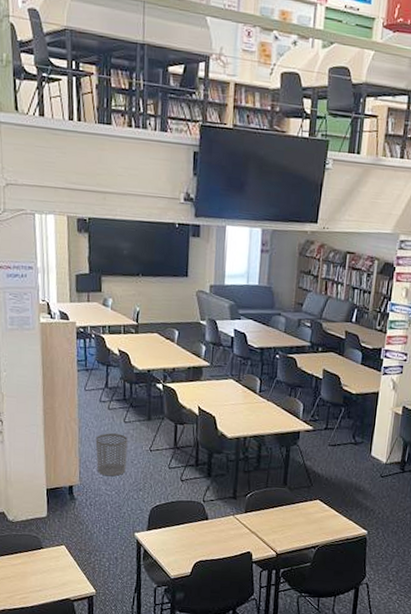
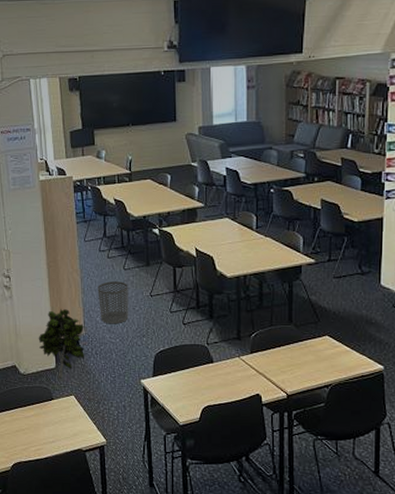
indoor plant: none [29,456,79,528] -> present [38,308,84,379]

